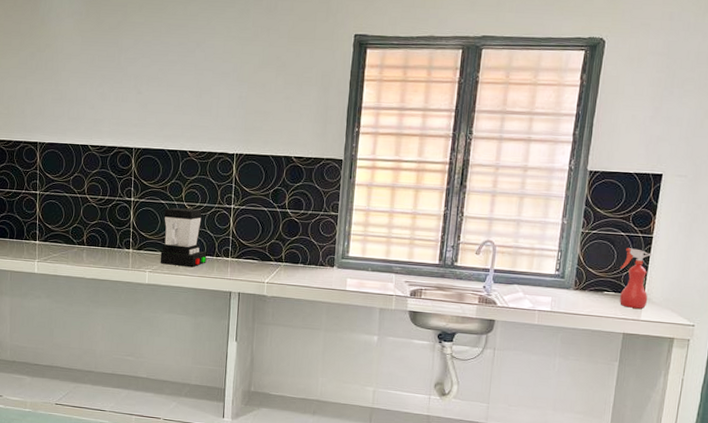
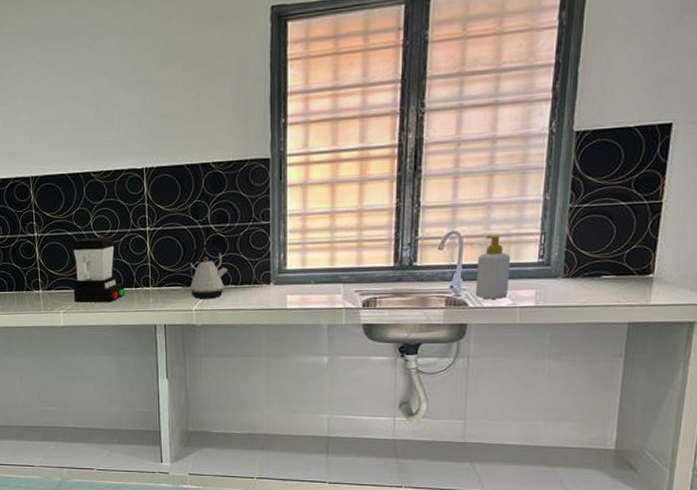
kettle: none [261,226,299,274] -> present [187,244,228,299]
soap bottle: none [503,247,534,302] -> present [475,235,511,299]
spray bottle: present [620,248,652,309] -> none [622,219,663,292]

